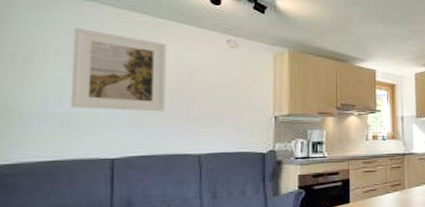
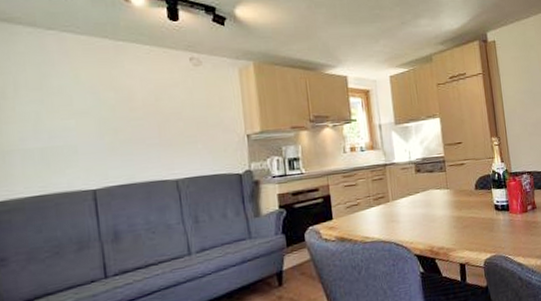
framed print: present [70,27,168,112] -> none [38,58,139,142]

